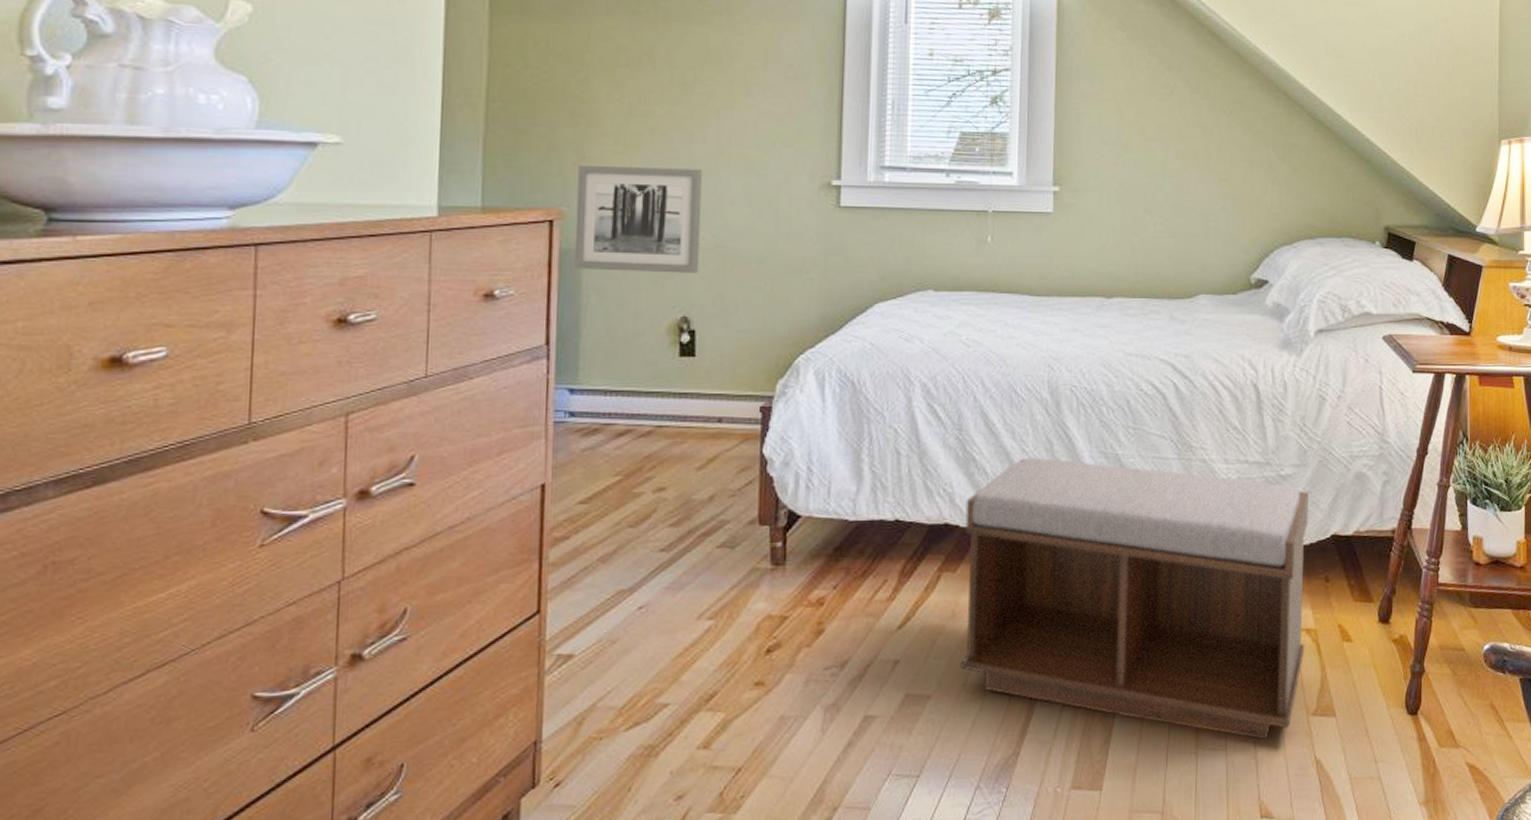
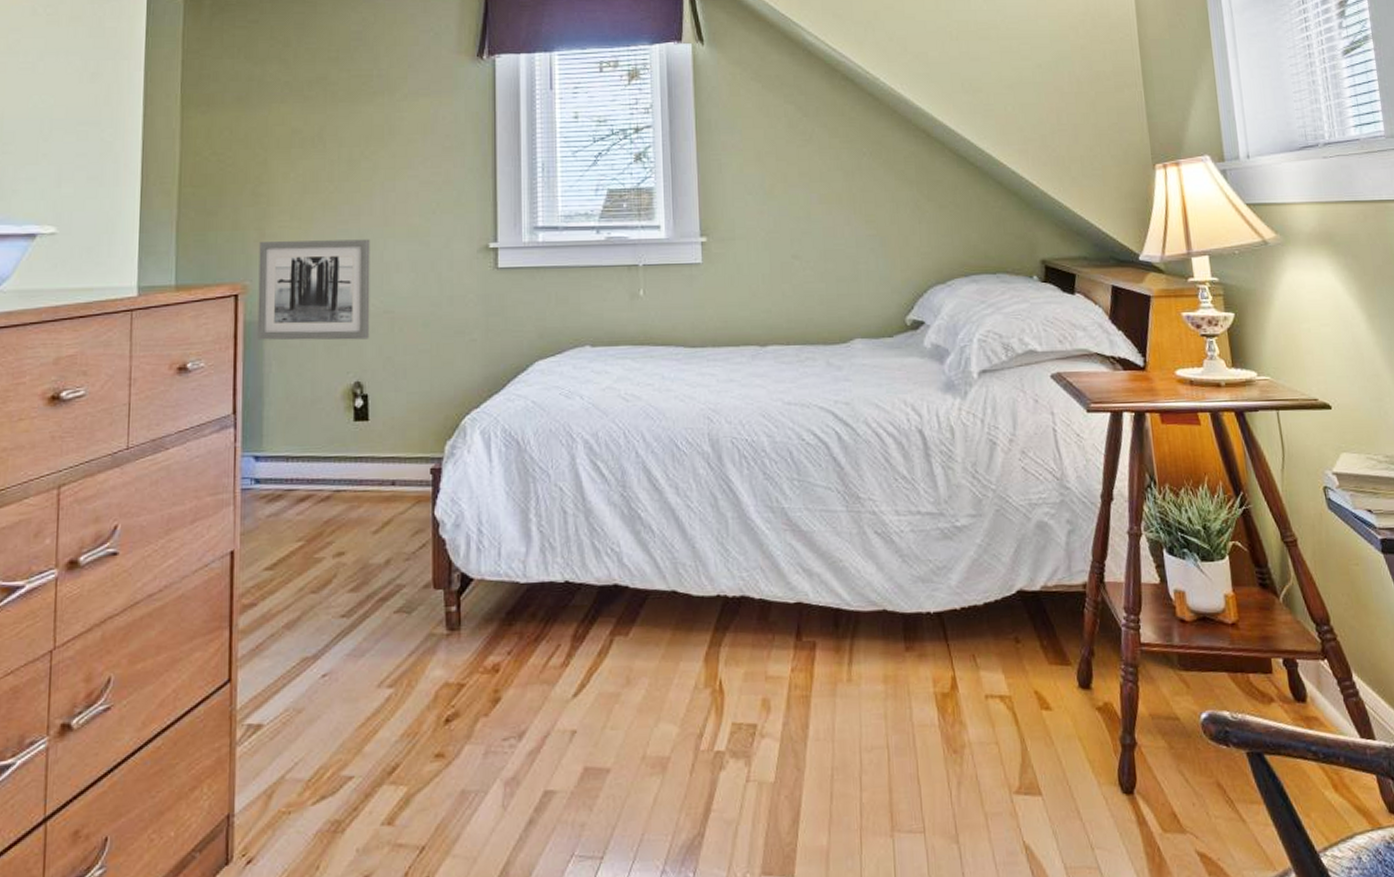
bench: present [959,457,1309,740] -> none [634,513,1001,822]

